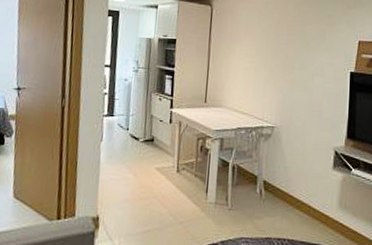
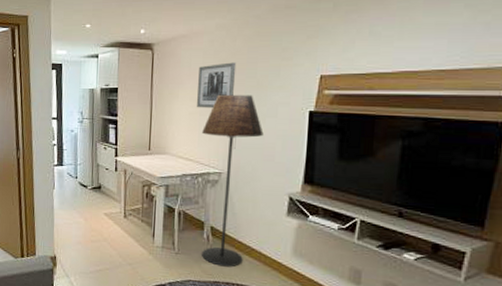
wall art: none [252,23,288,65] -> present [197,62,237,109]
floor lamp: none [255,52,312,222] -> present [202,94,264,267]

